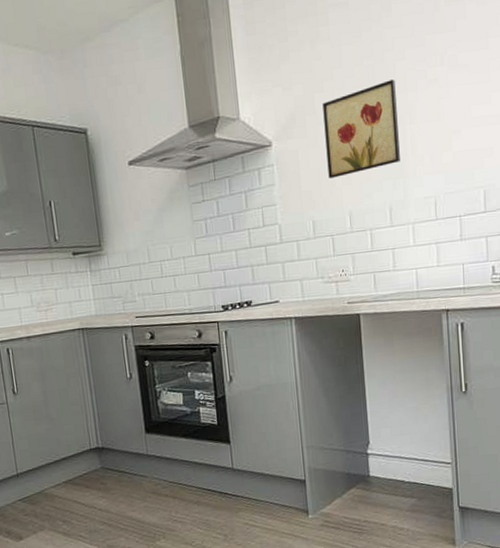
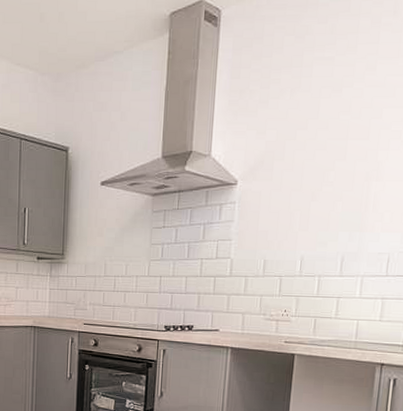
wall art: present [322,79,400,178] -> none [286,136,368,222]

